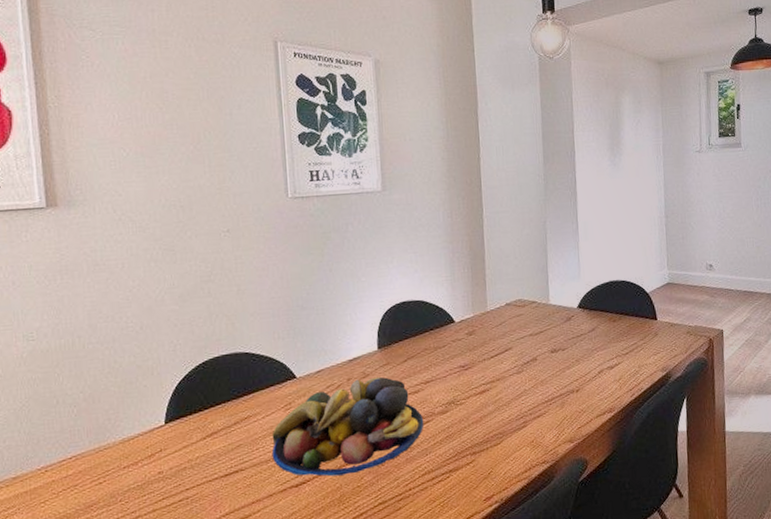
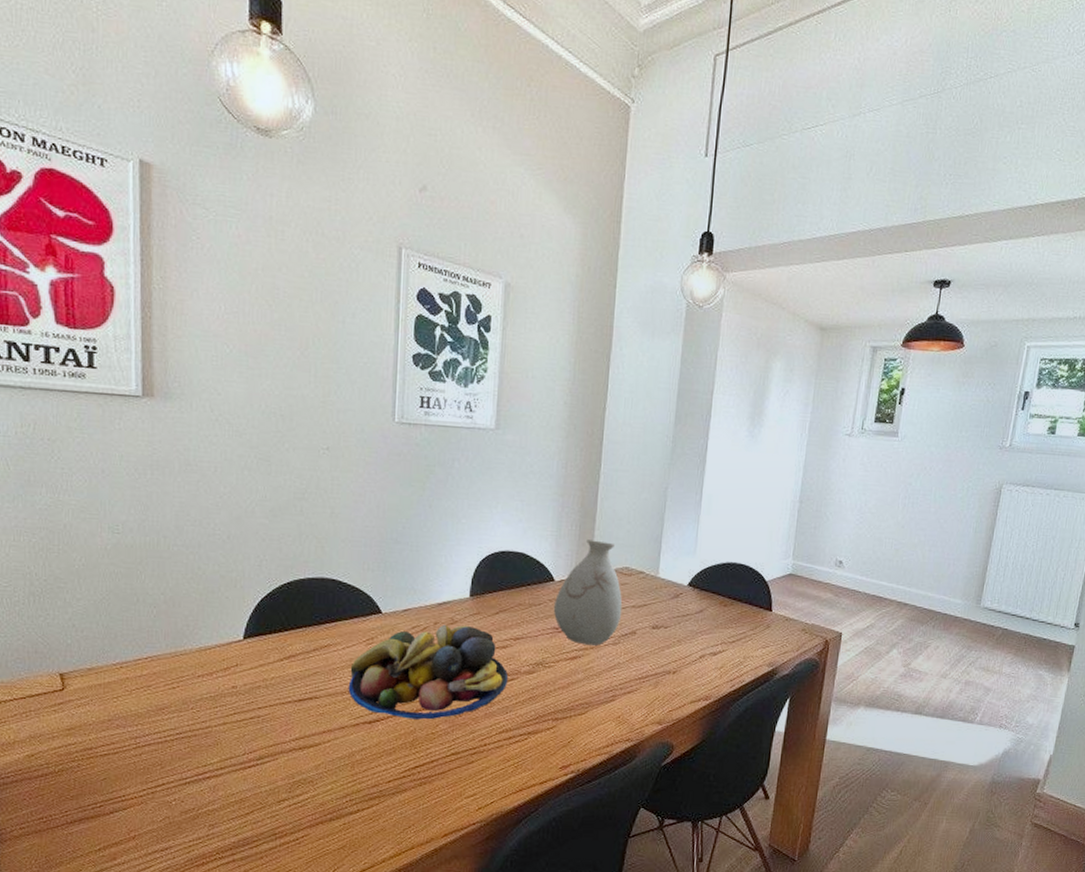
vase: none [457,279,522,378] -> present [553,540,623,646]

